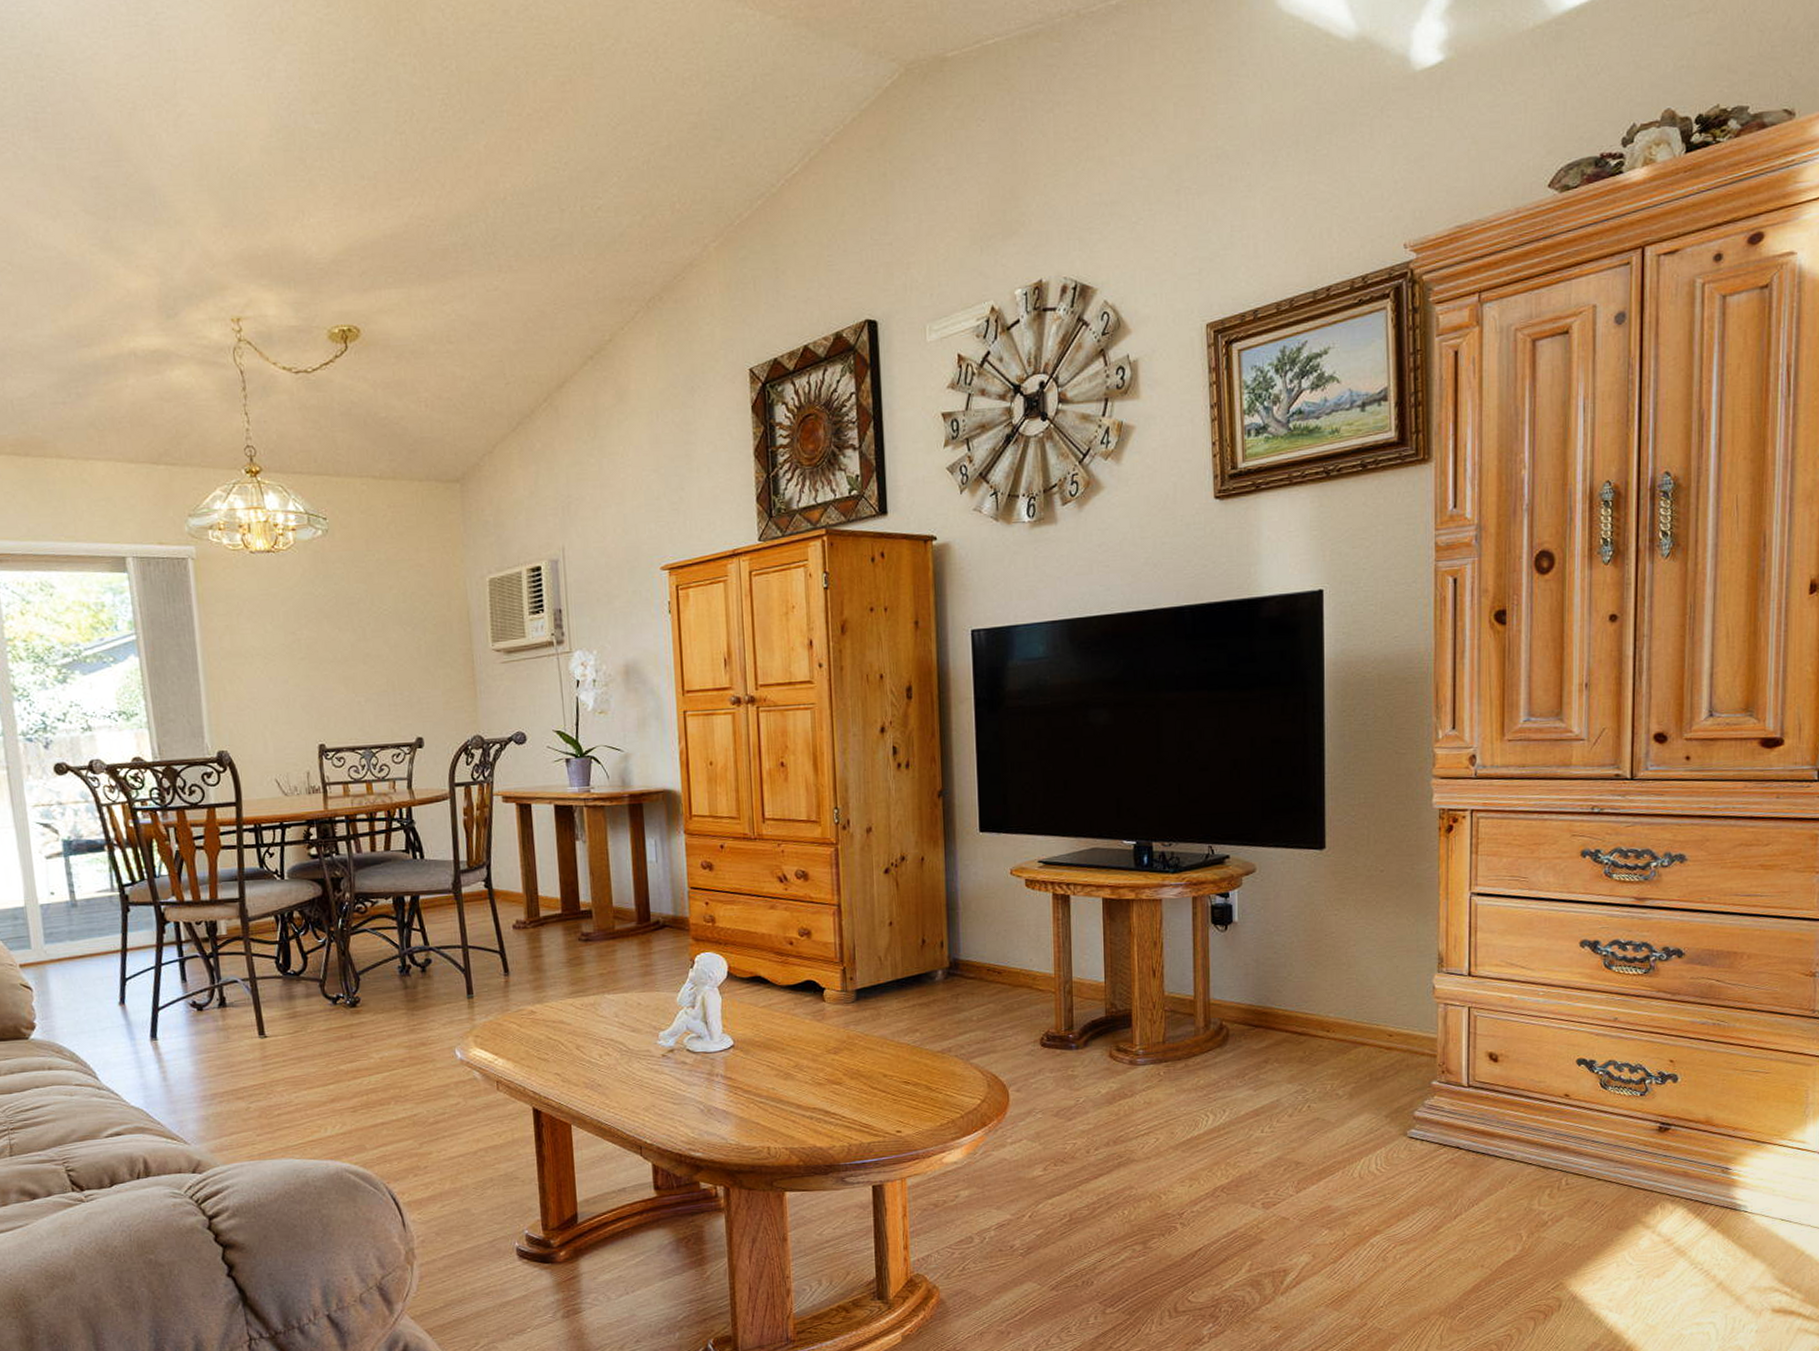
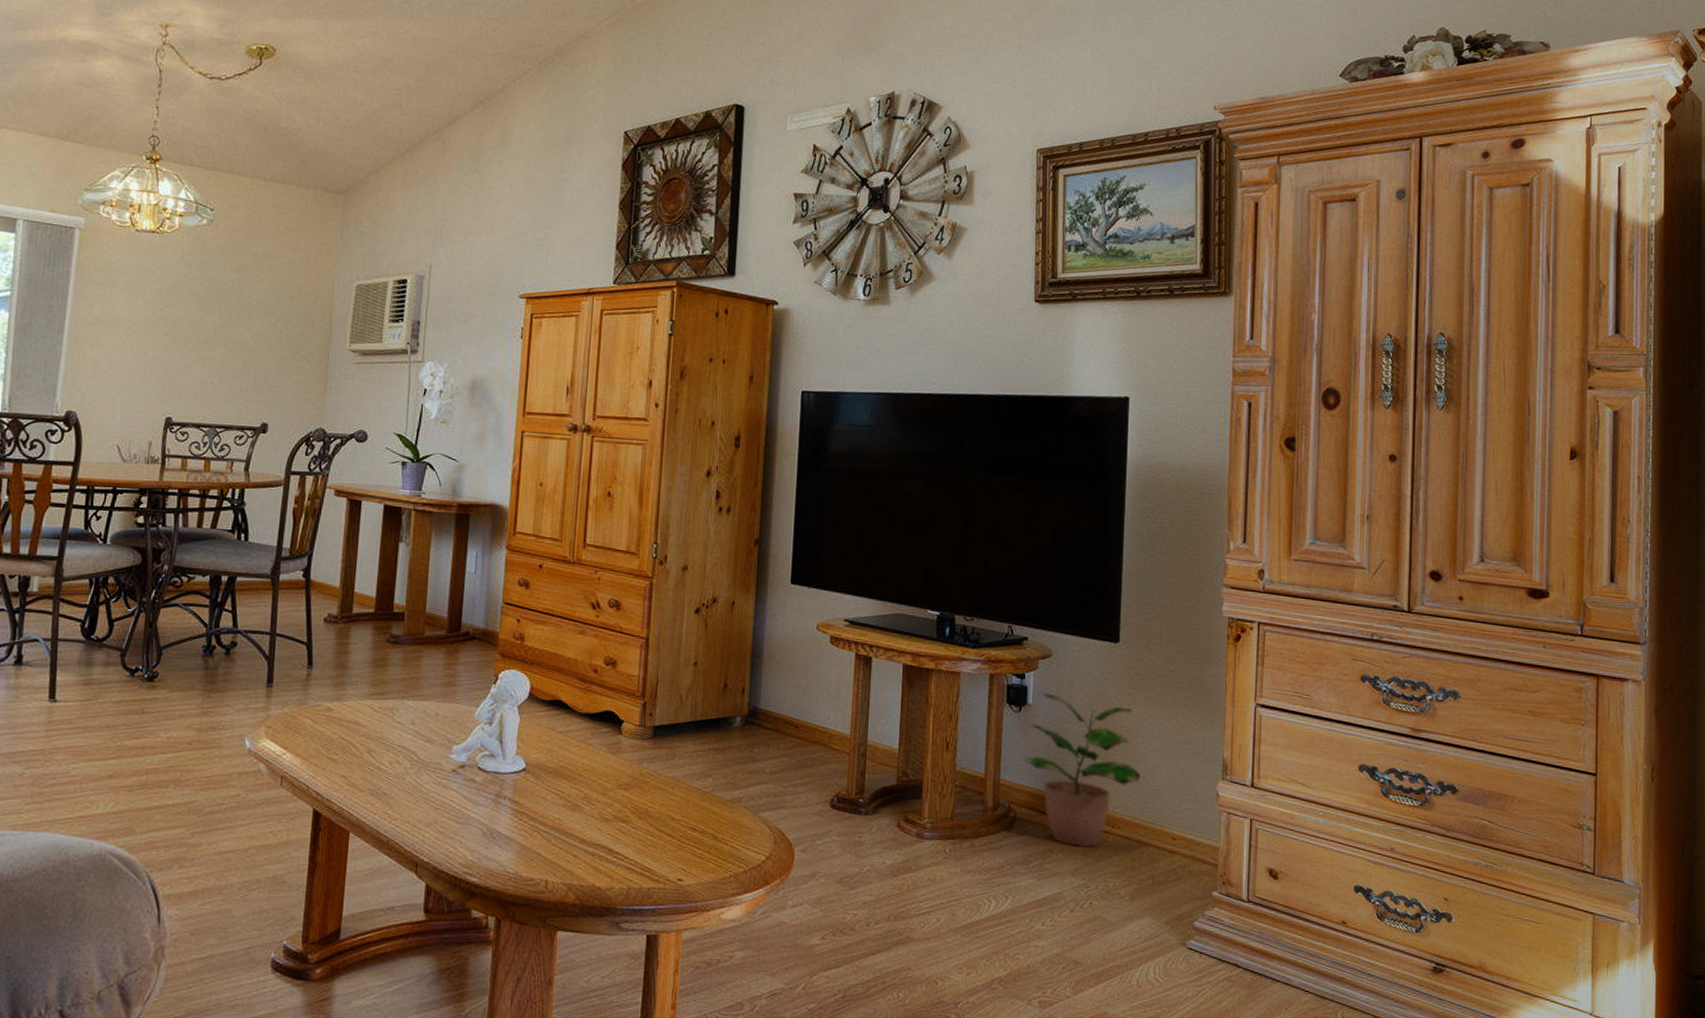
potted plant: none [1234,908,1353,1055] -> present [1024,691,1140,847]

